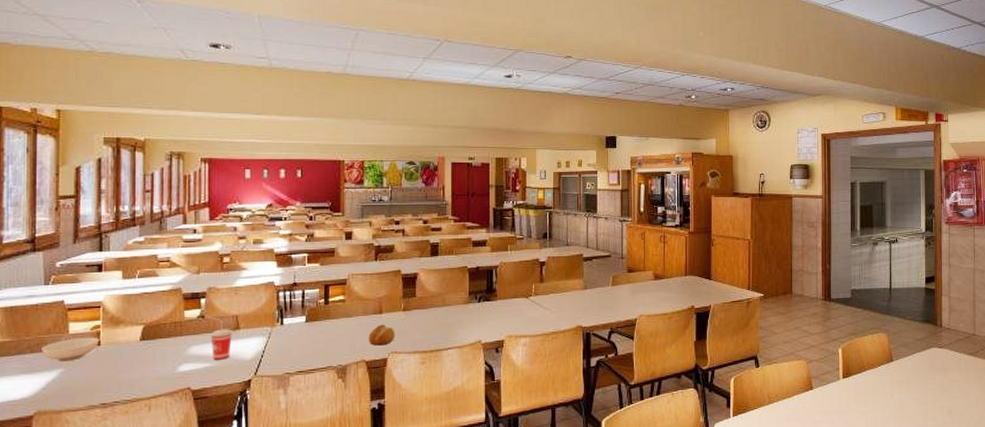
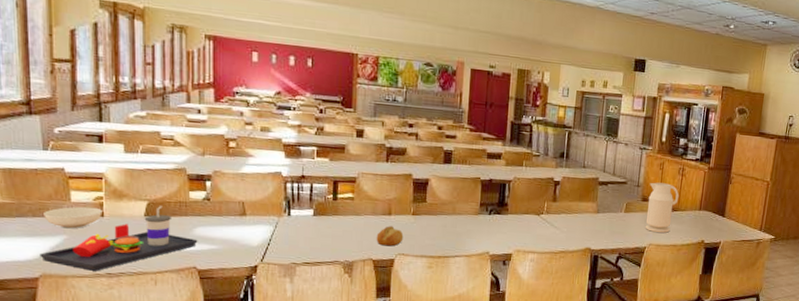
food tray: none [35,328,192,403] -> present [40,206,198,271]
beverage cup: present [208,316,233,360] -> none [213,200,240,244]
water jug: none [633,252,664,303] -> present [645,182,679,233]

